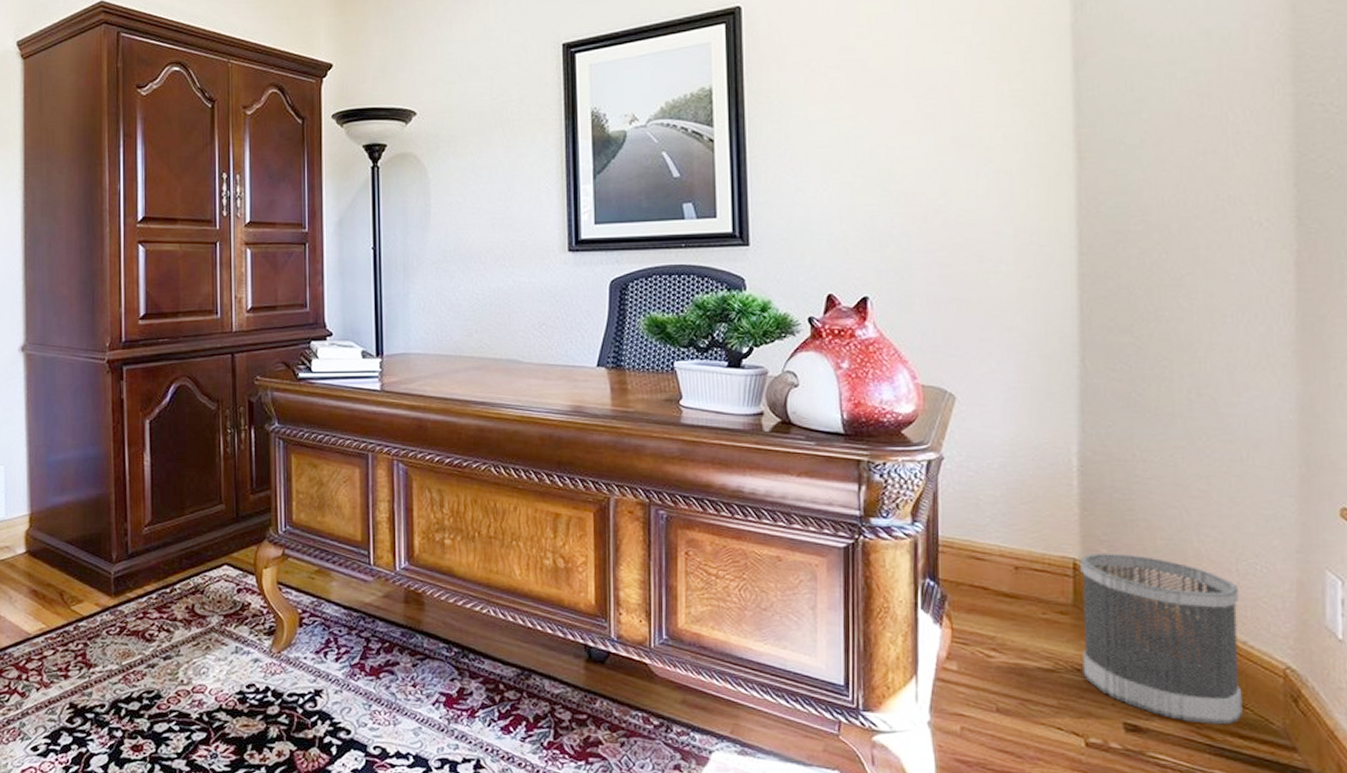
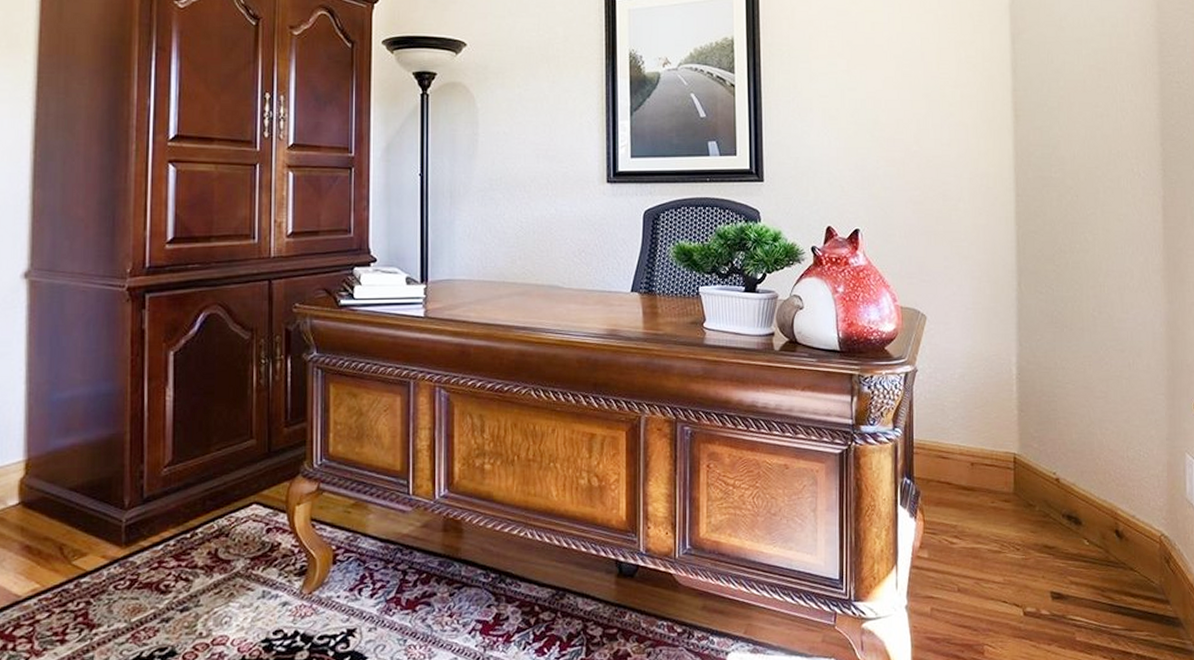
wastebasket: present [1080,552,1243,725] -> none [1019,447,1133,587]

